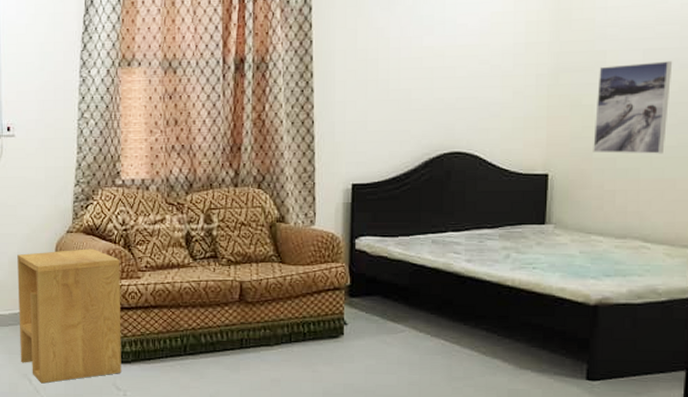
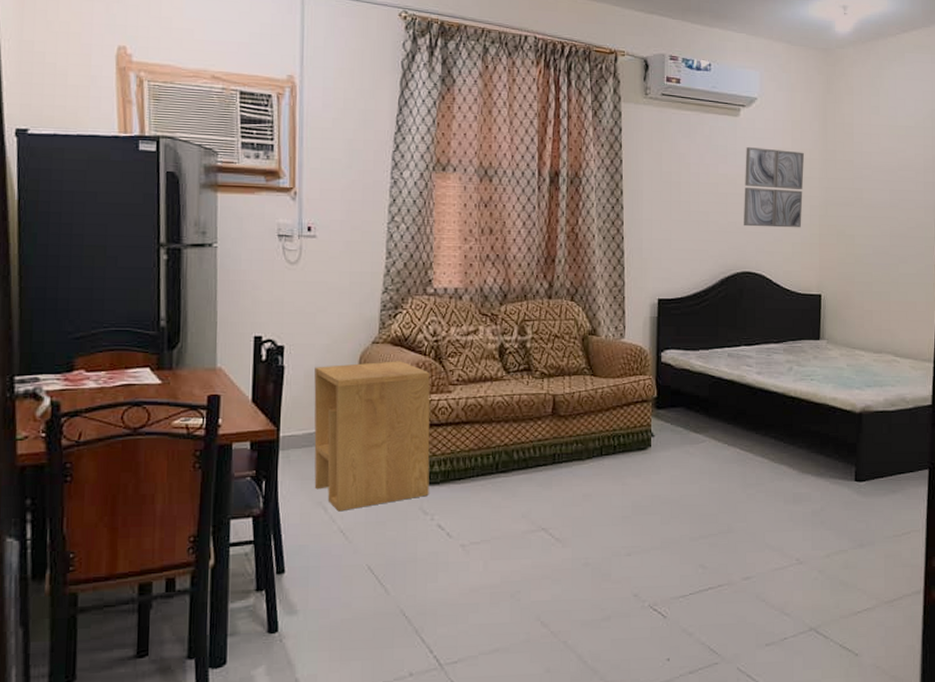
wall art: none [453,13,529,103] -> present [744,147,804,228]
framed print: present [593,61,673,154] -> none [855,201,911,280]

